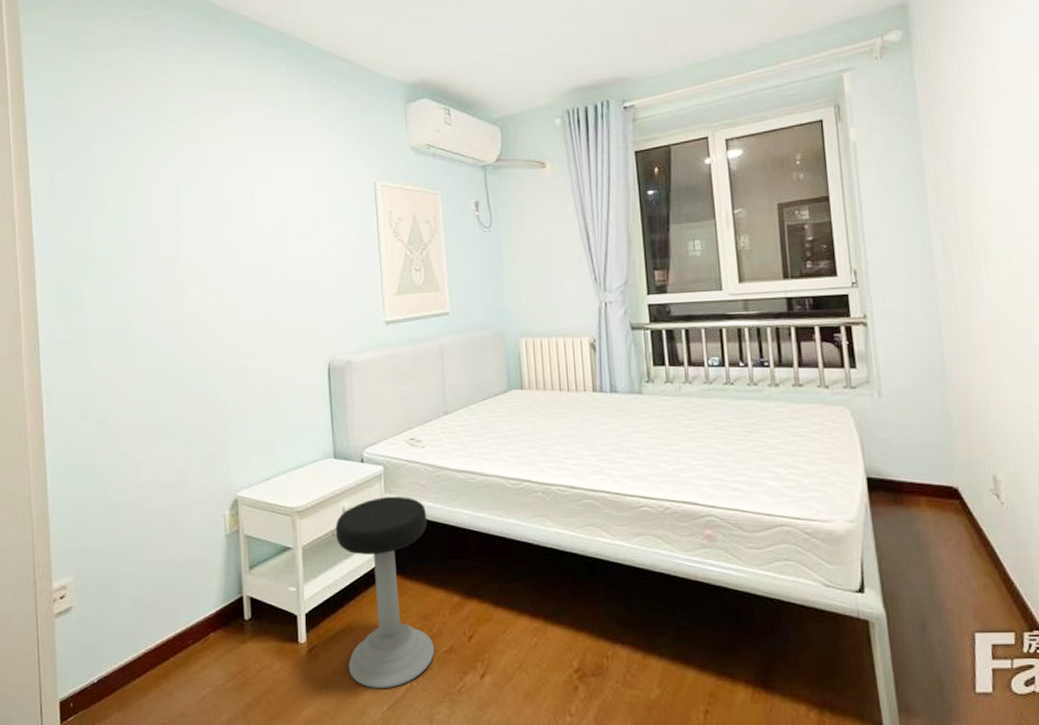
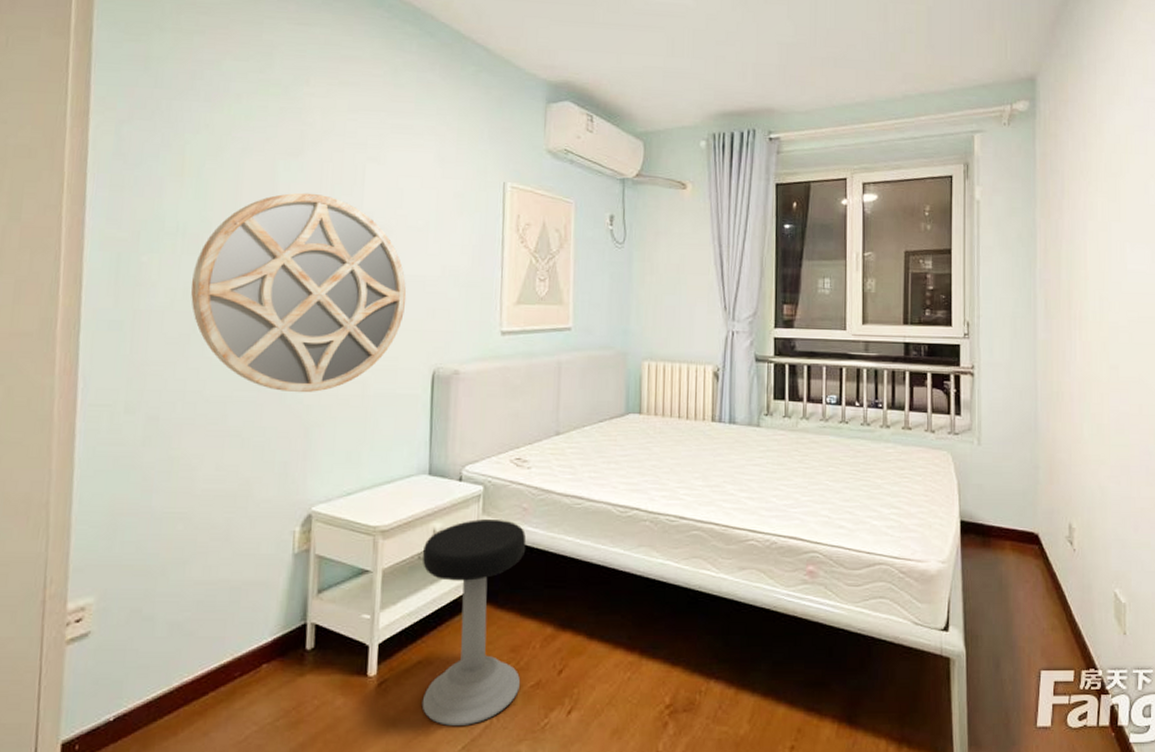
home mirror: none [120,212,299,392] -> present [191,192,407,393]

